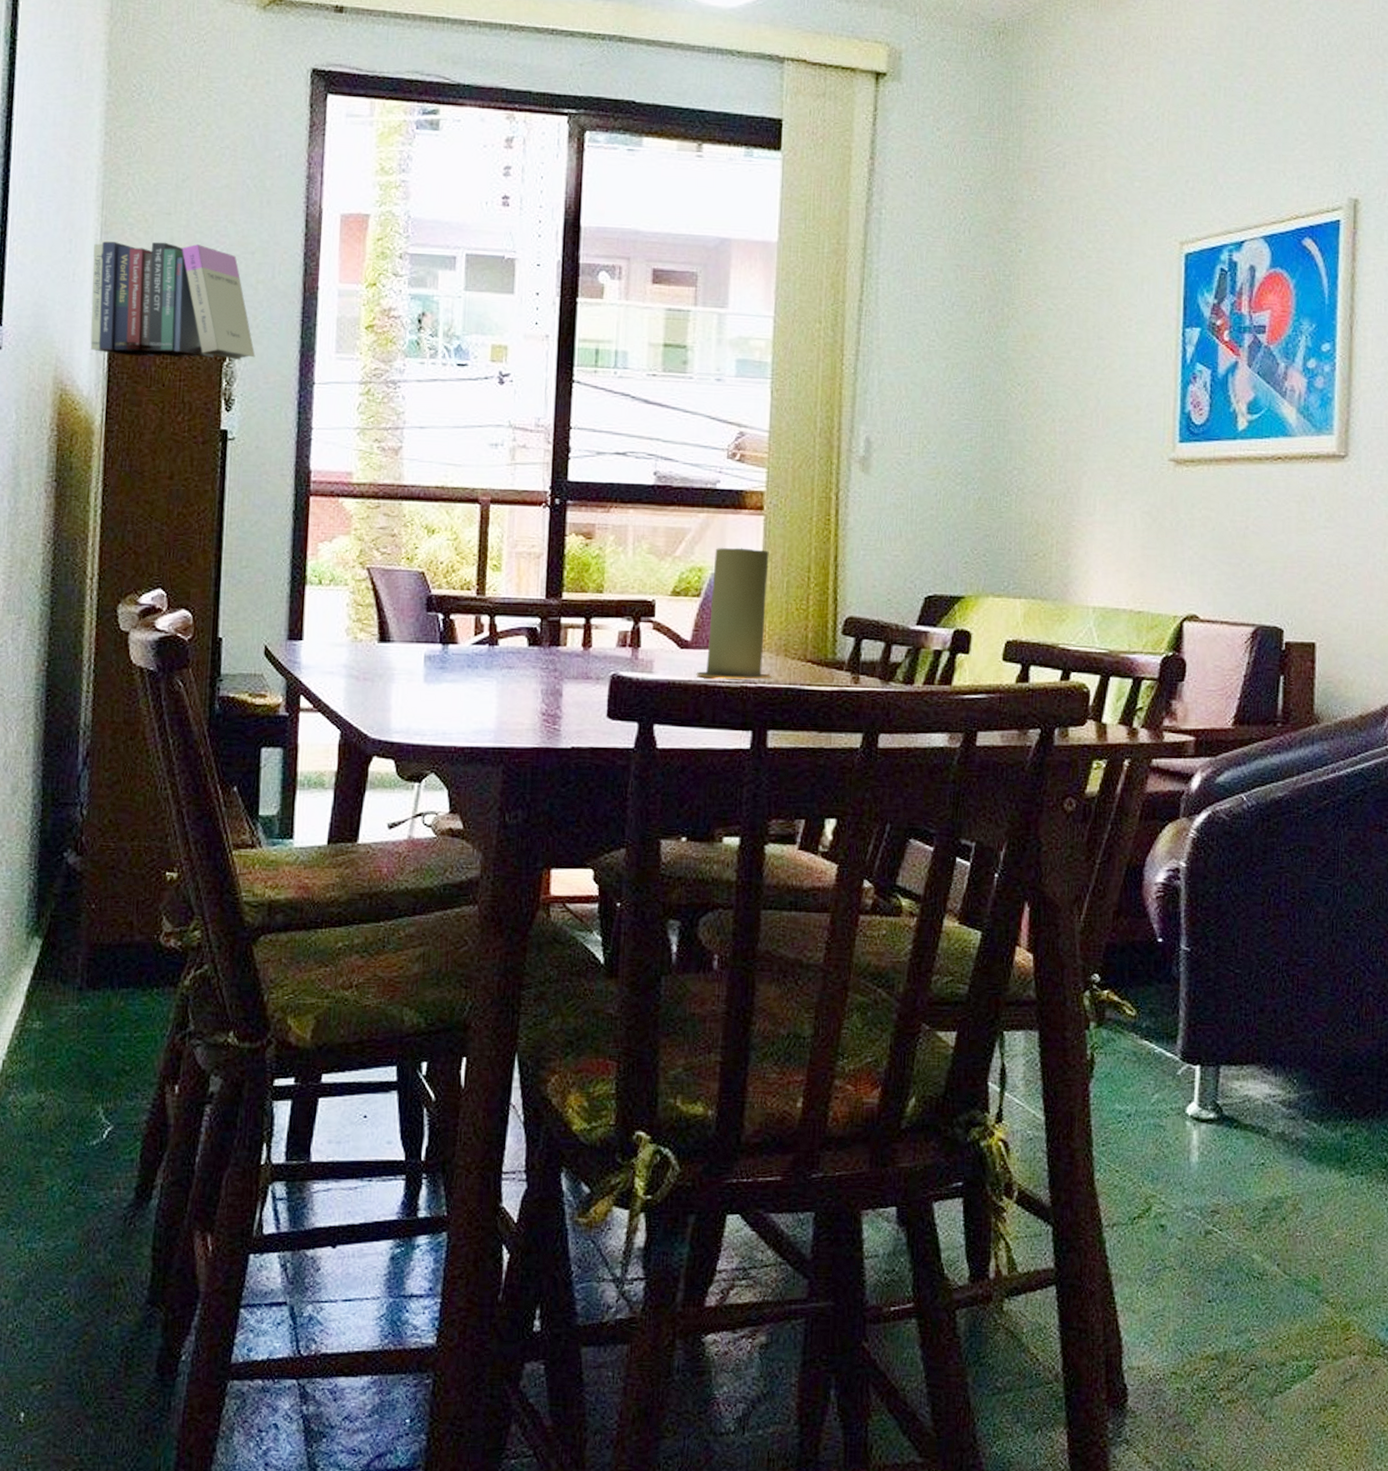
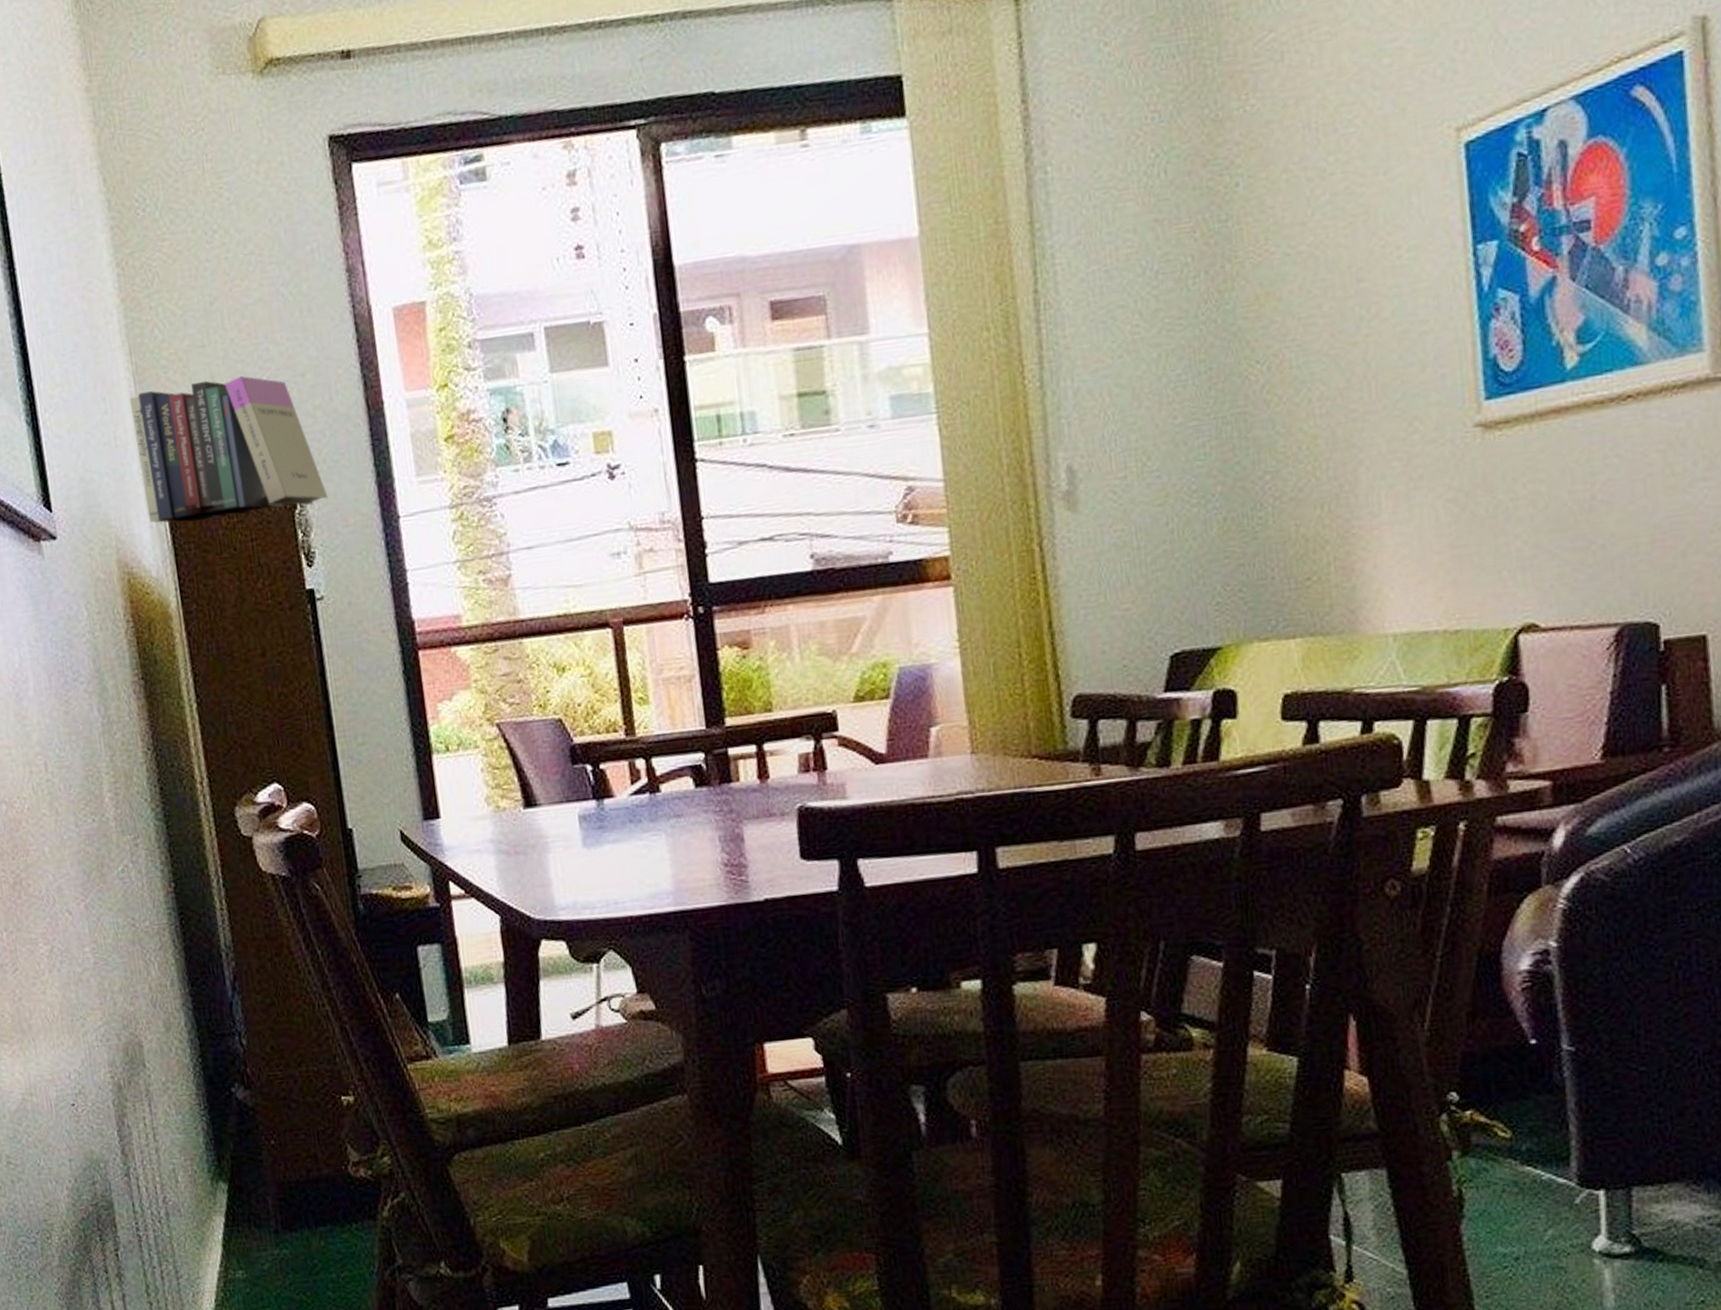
candle: present [696,547,771,680] -> none [898,629,990,795]

